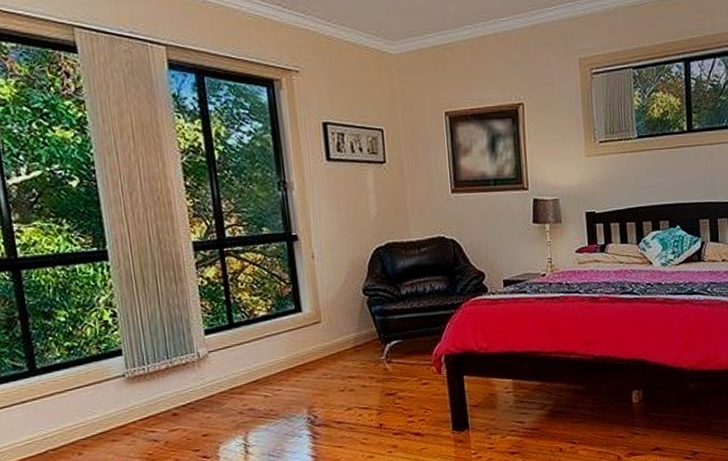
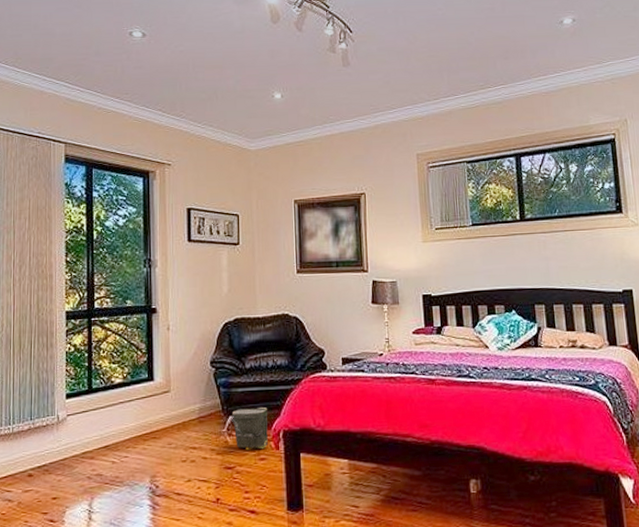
bag: none [389,333,430,376] -> present [231,407,268,451]

